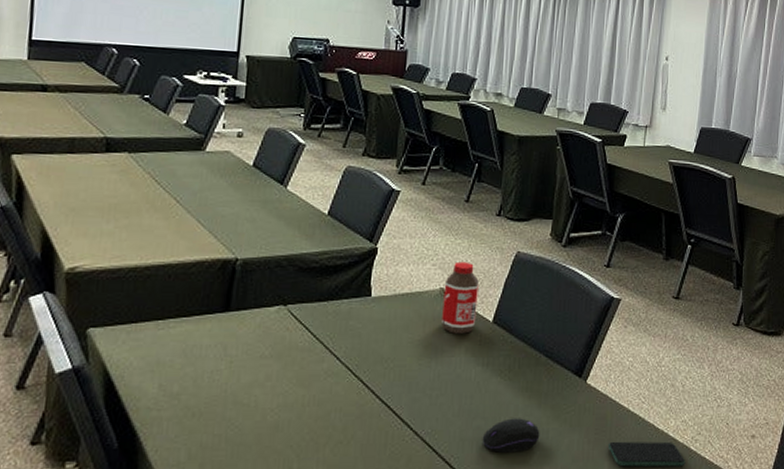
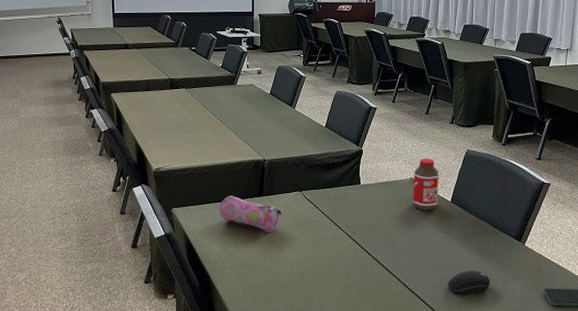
pencil case: none [160,309,255,365] -> present [219,195,282,232]

